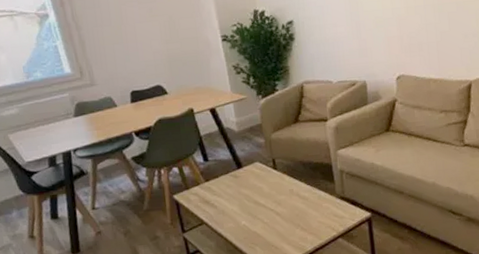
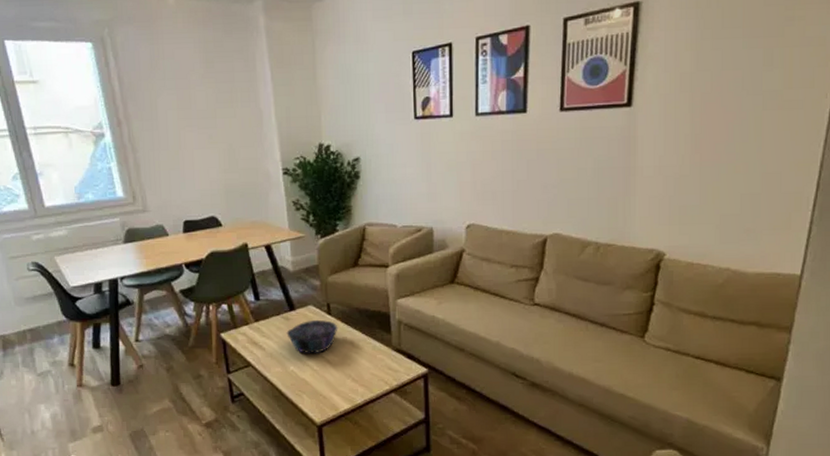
decorative bowl: none [236,175,285,208] -> present [286,319,338,353]

